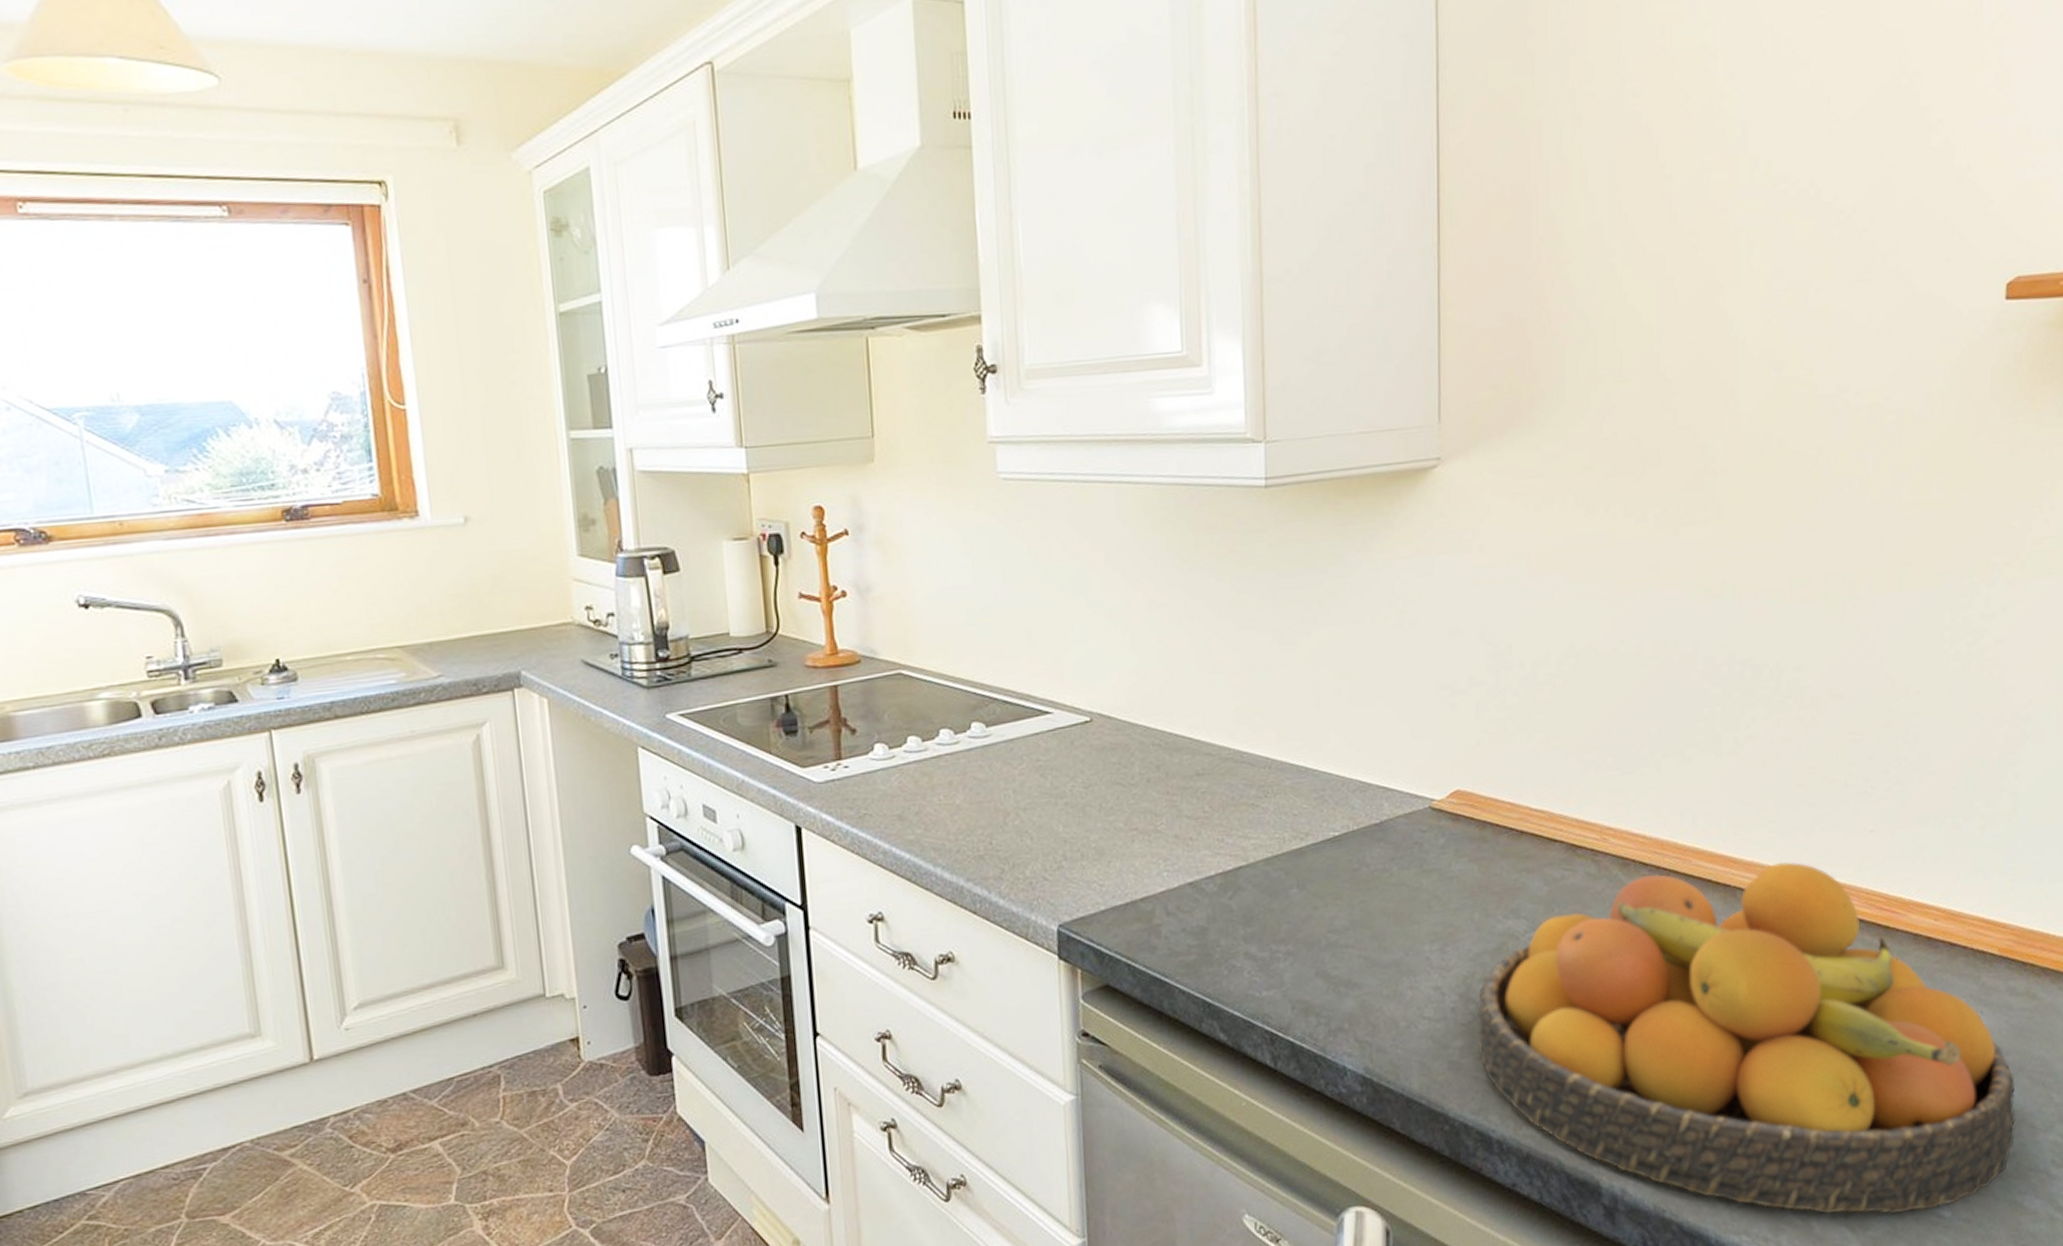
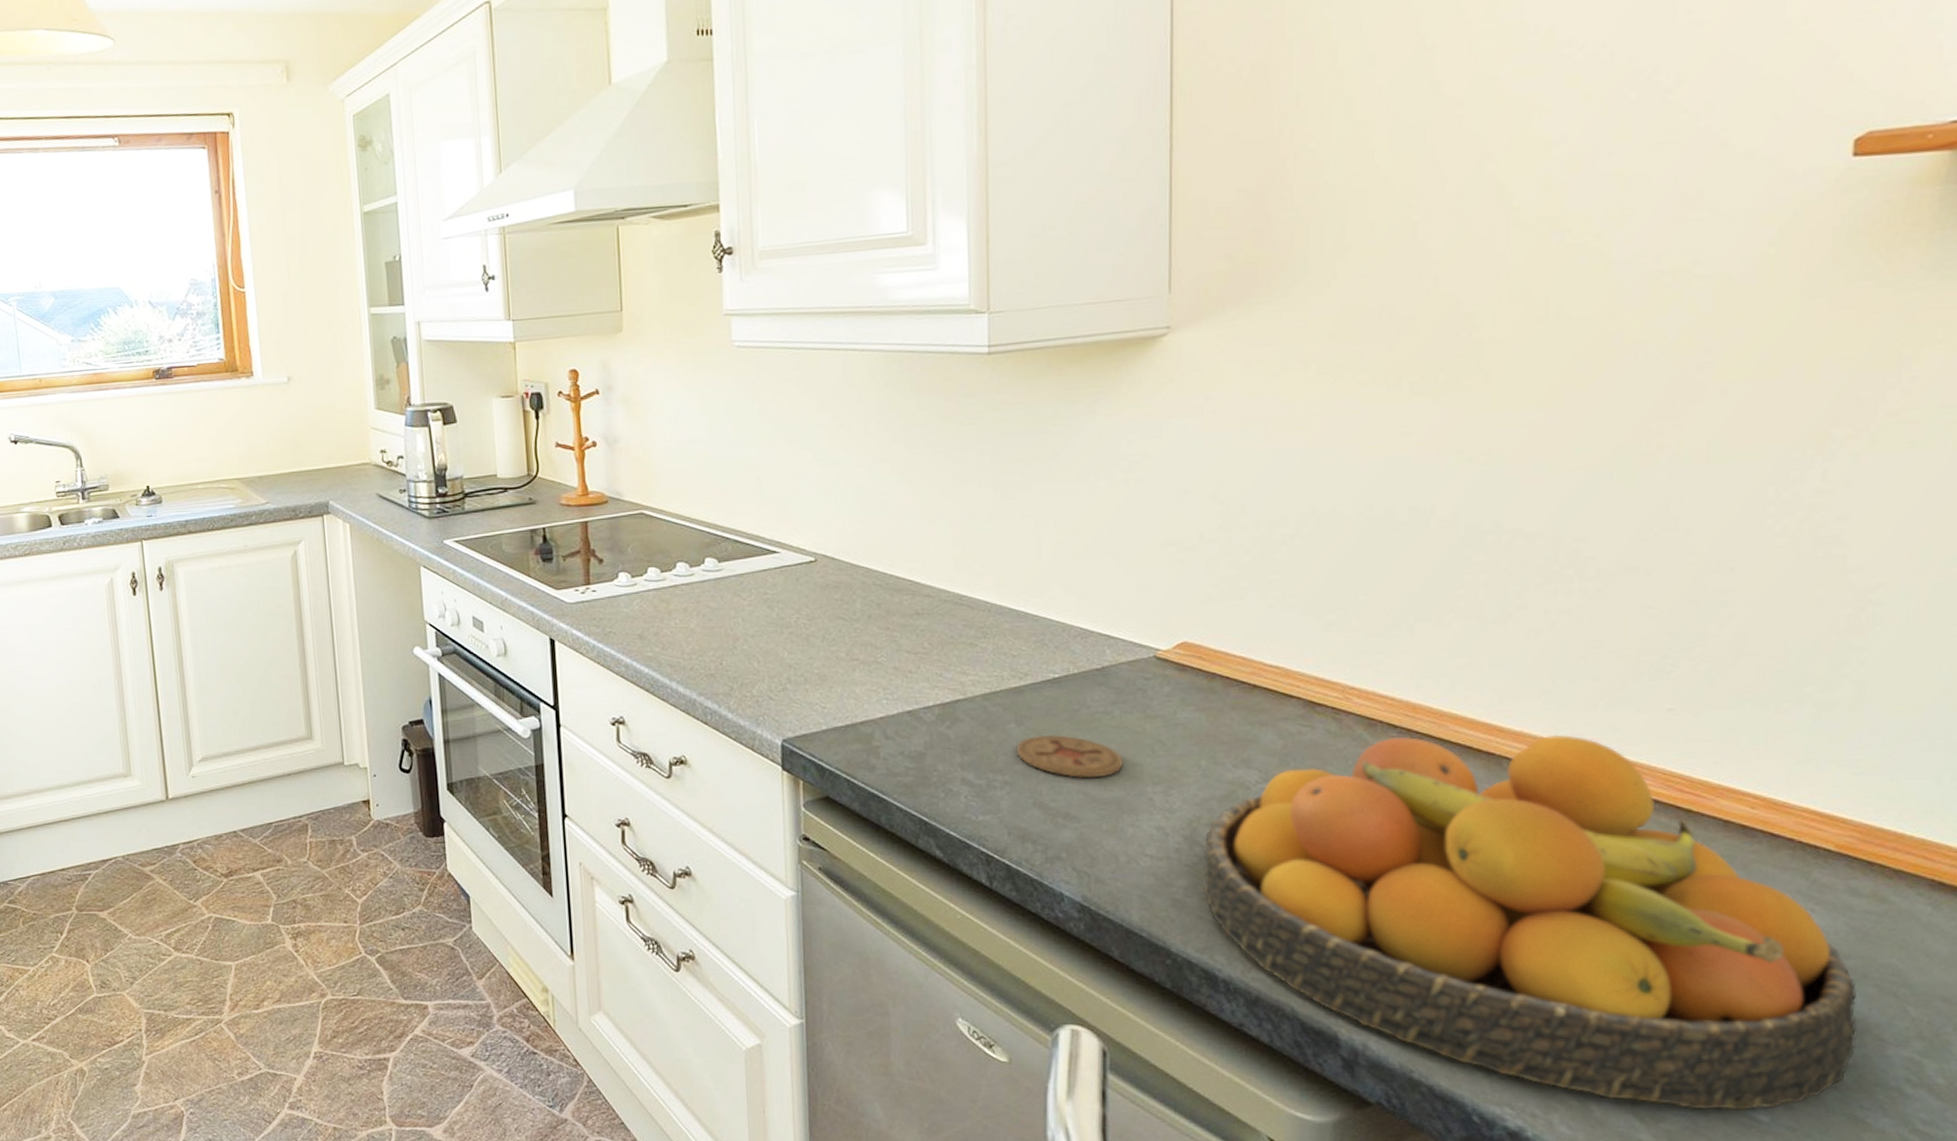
coaster: none [1298,897,1402,943] -> present [1016,734,1123,778]

